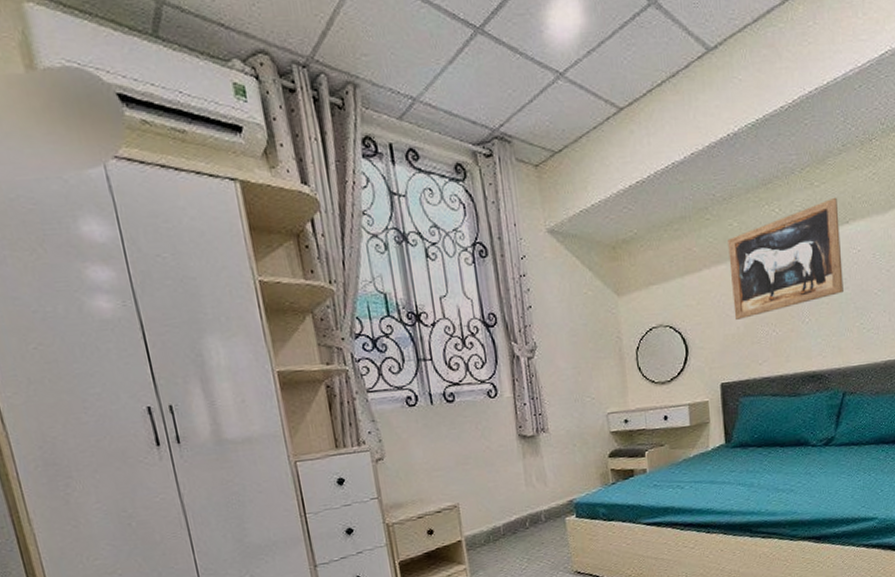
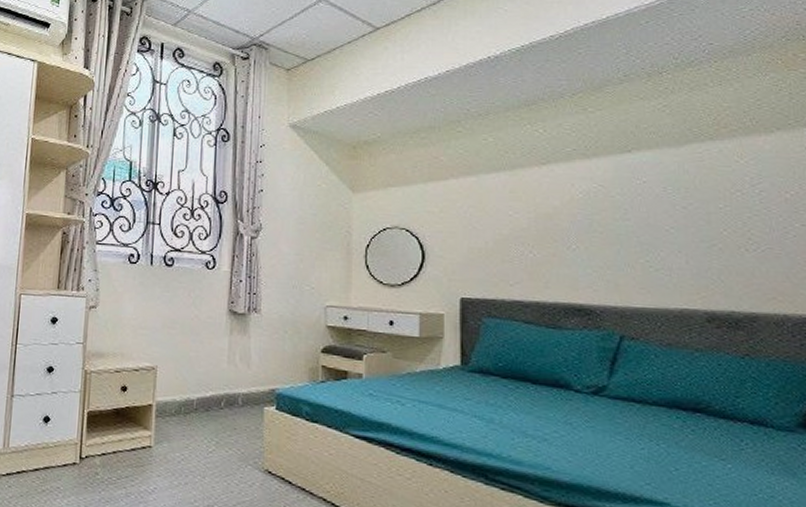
wall art: present [728,197,843,320] -> none [481,124,623,234]

